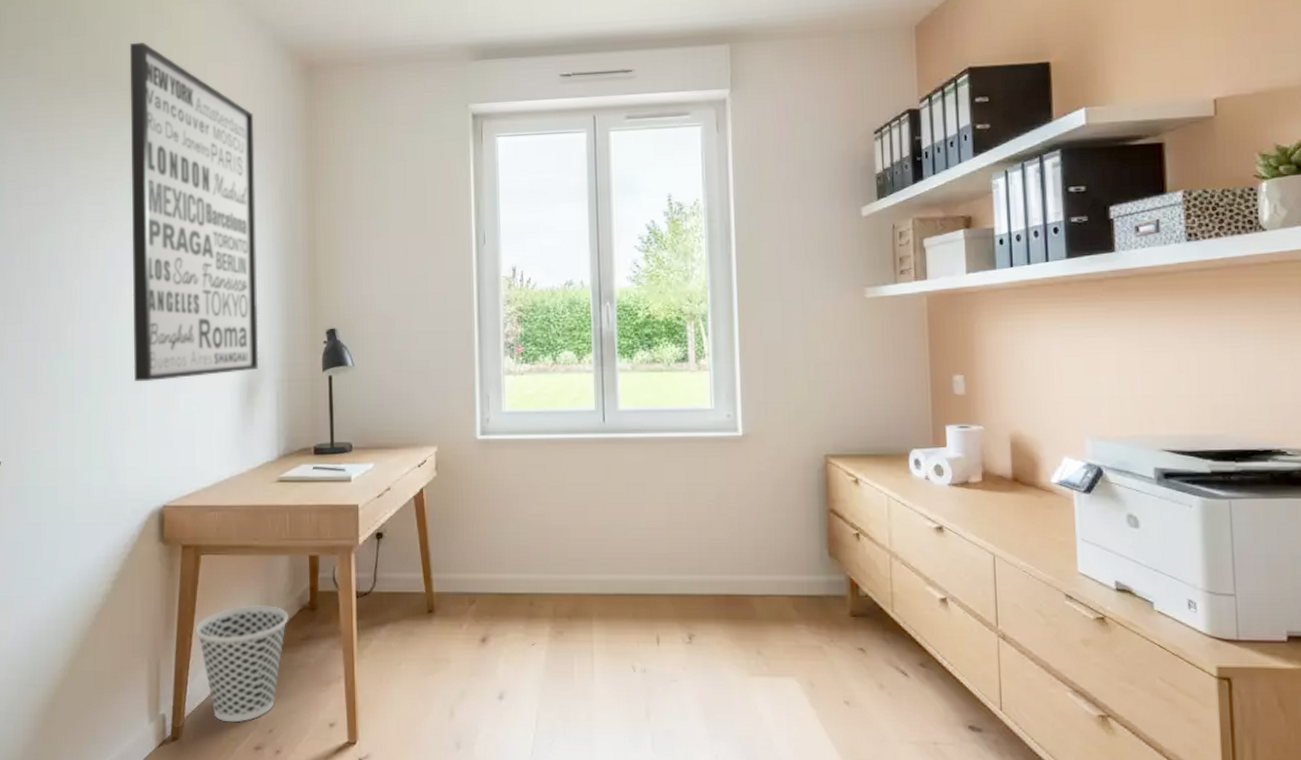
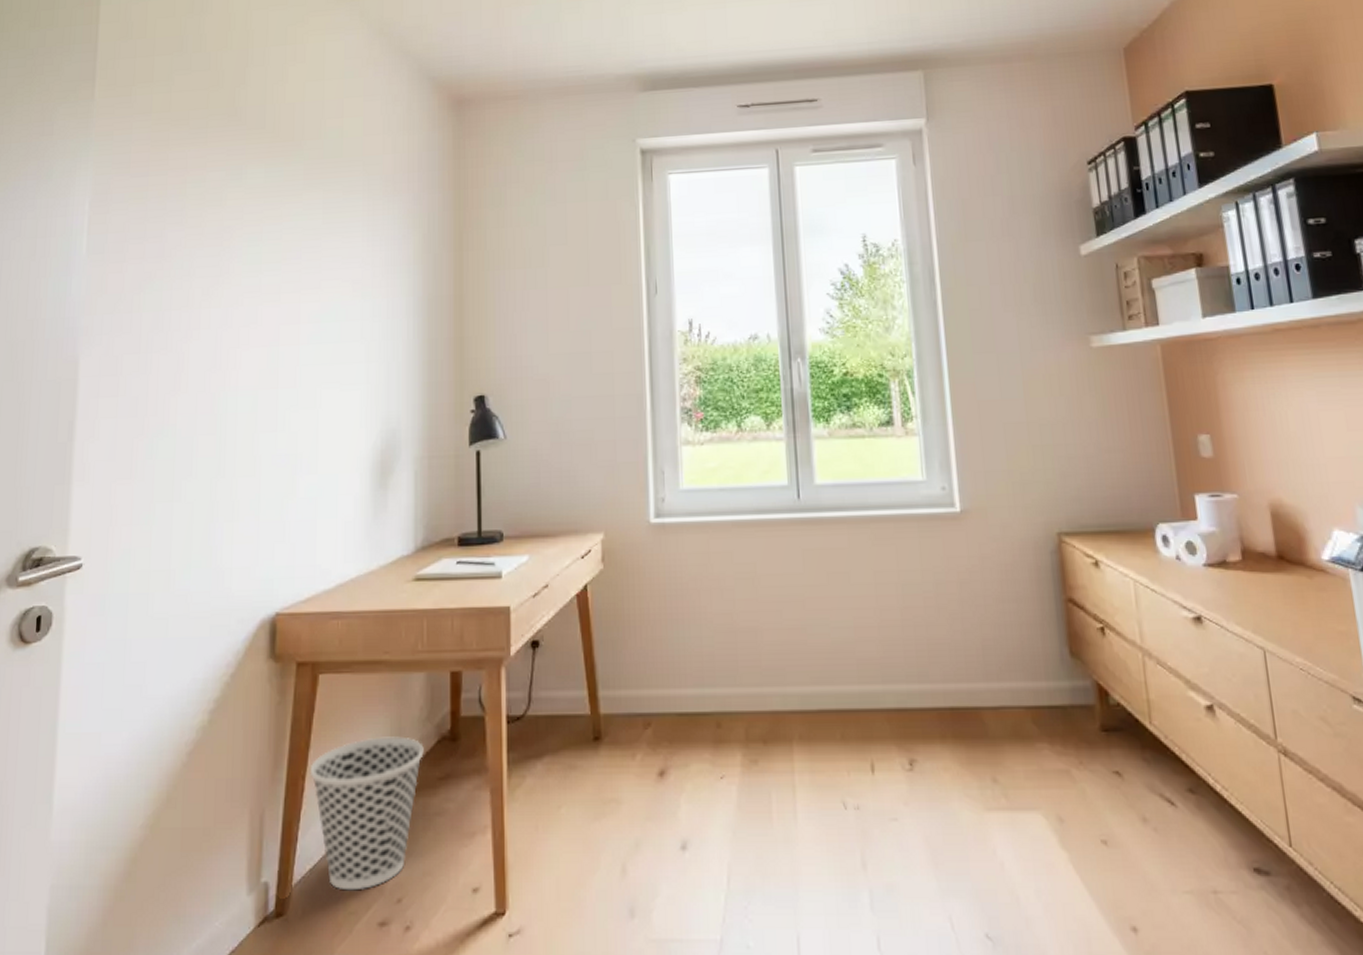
wall art: present [129,43,259,381] -> none [246,77,395,462]

